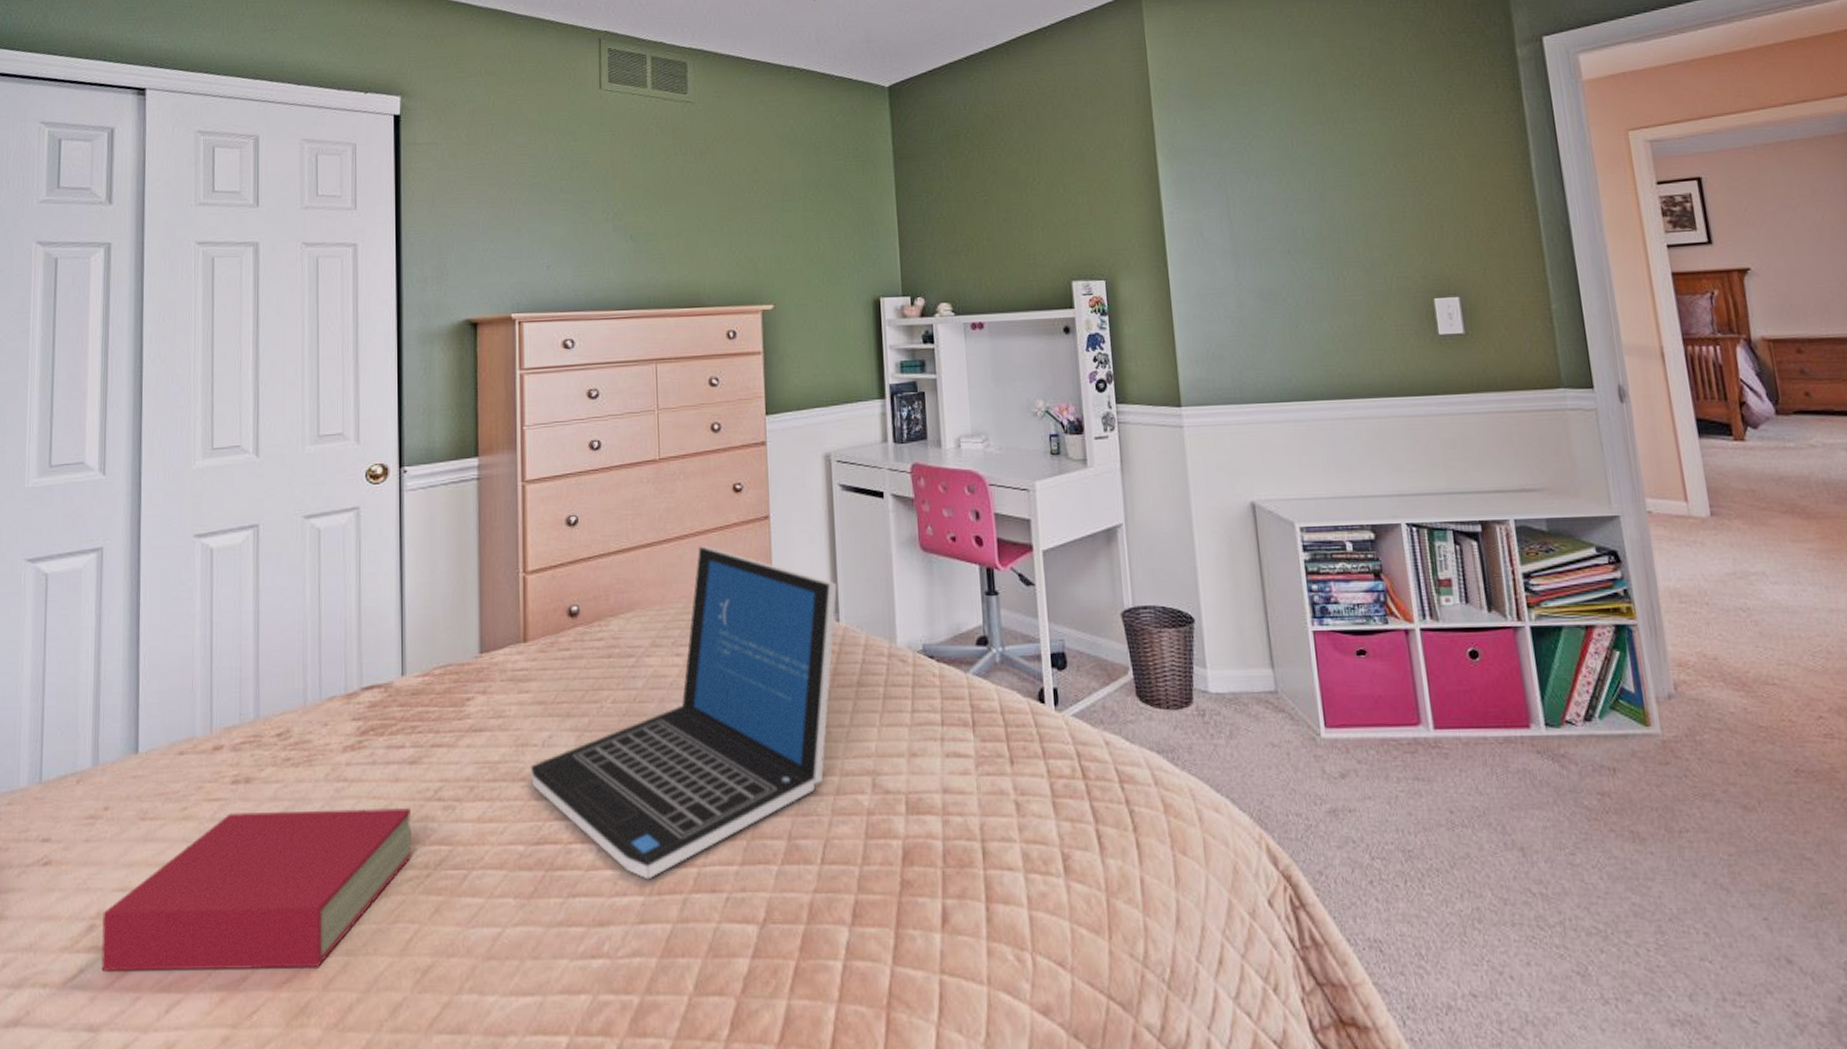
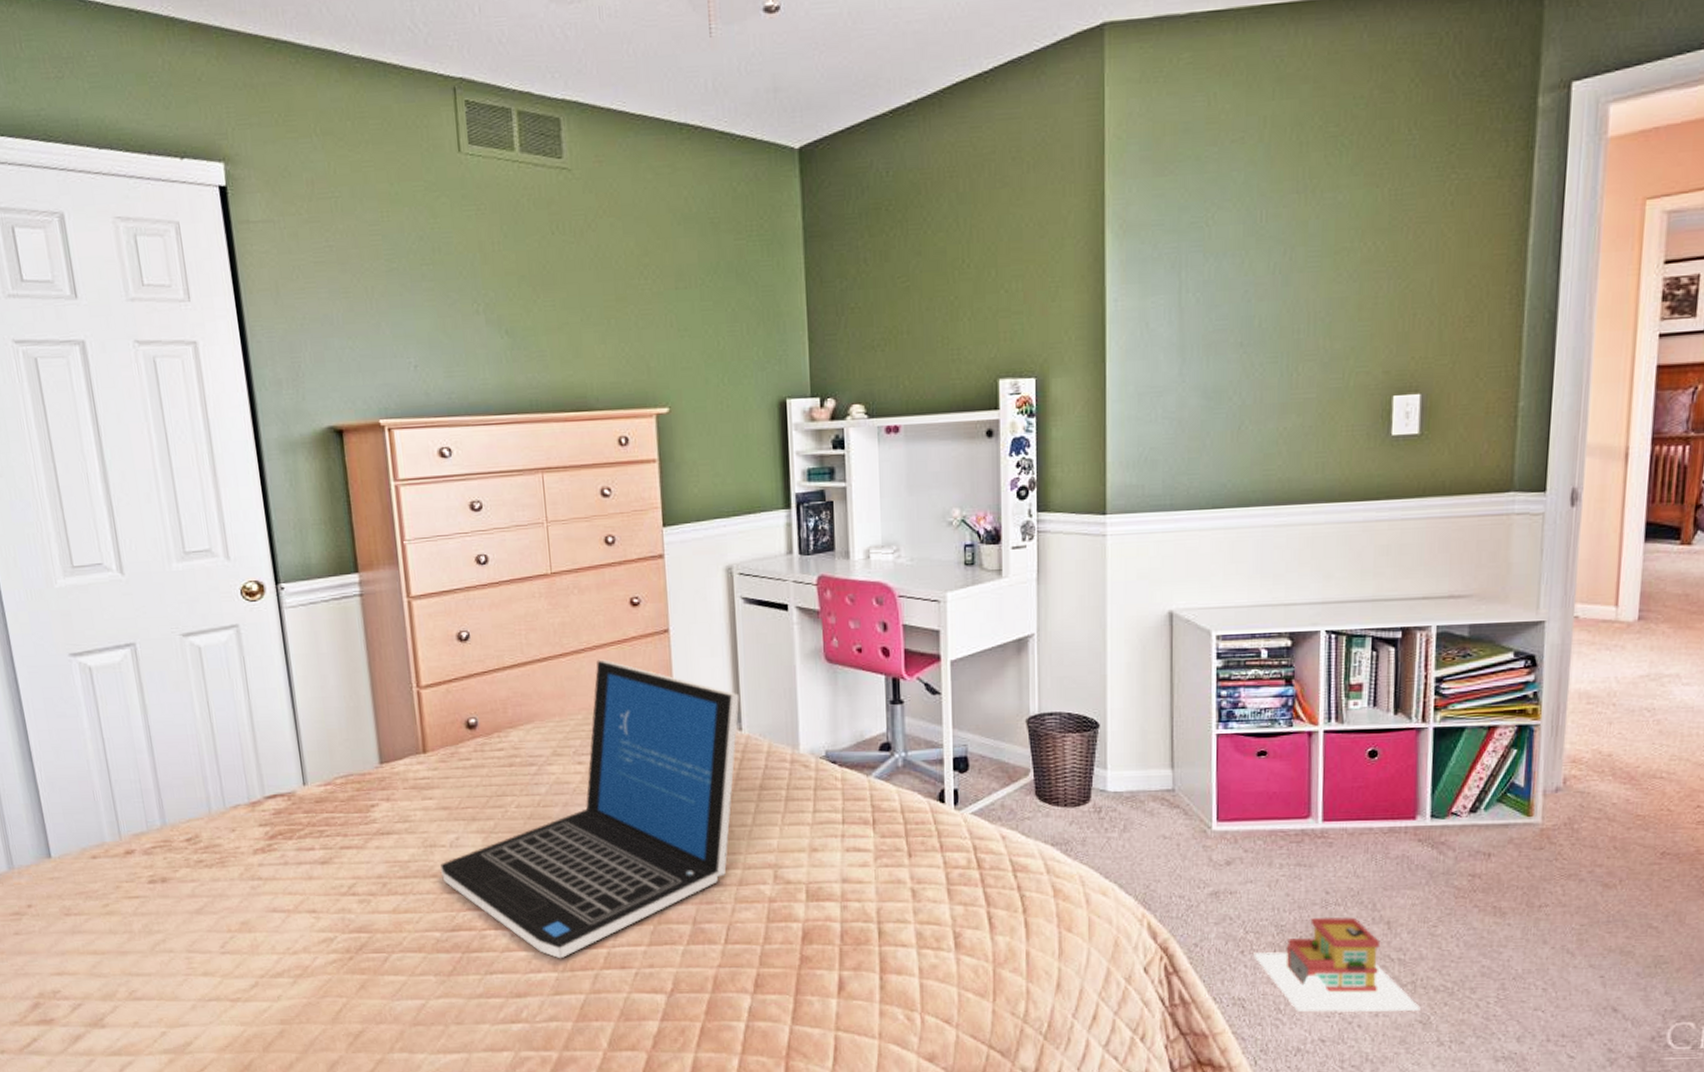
book: present [101,807,412,973] -> none [45,901,333,1041]
toy house: none [1383,840,1575,961] -> present [1253,916,1420,1013]

